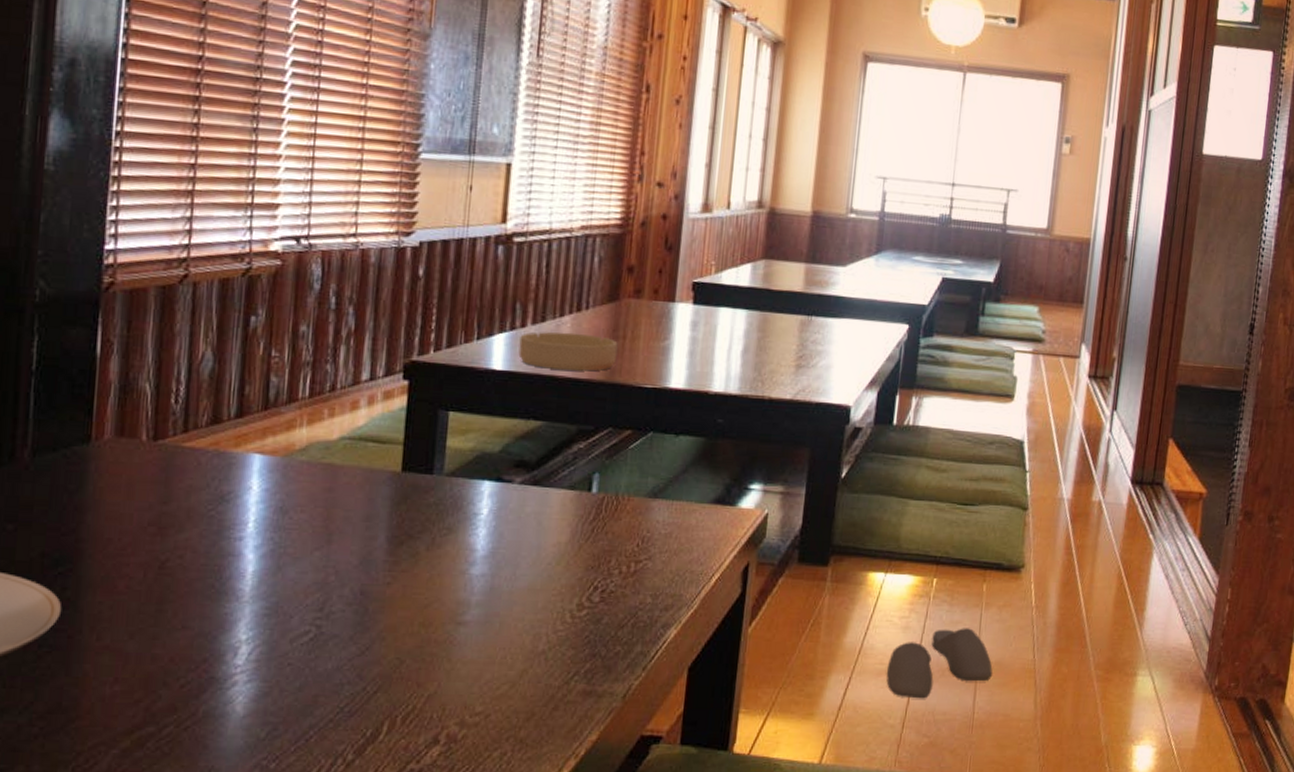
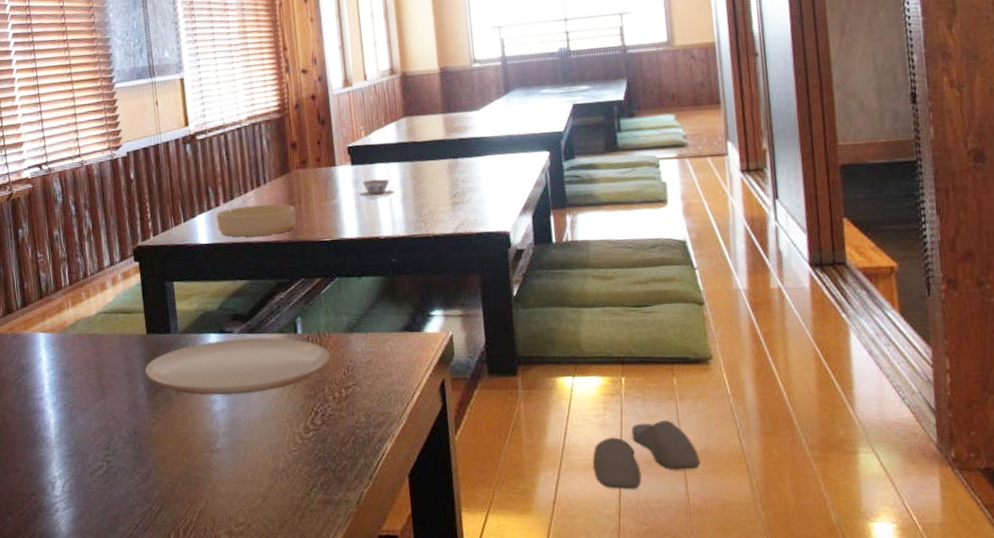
plate: none [389,489,625,558] -> present [144,337,330,395]
teacup: none [694,324,736,349] -> present [358,179,395,200]

